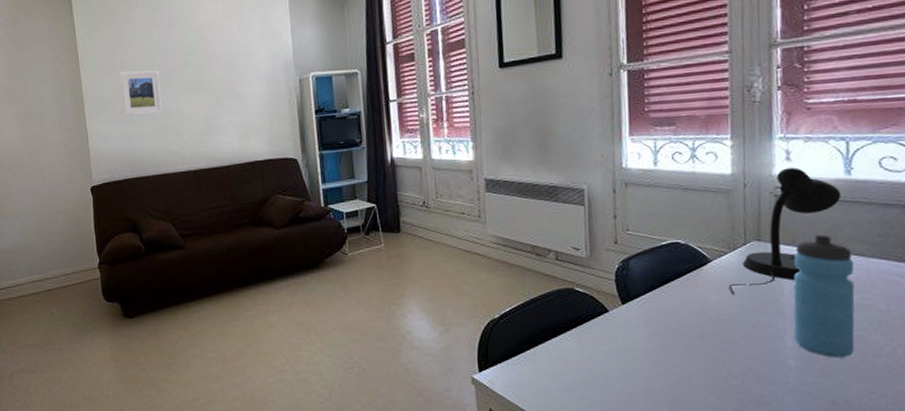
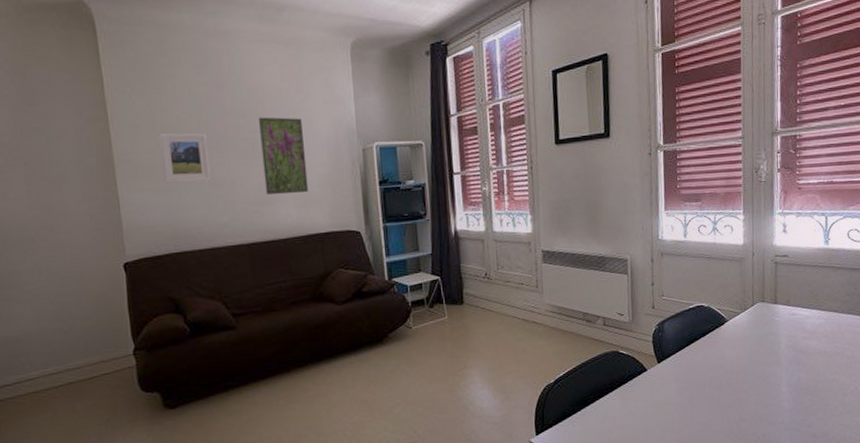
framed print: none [203,52,249,125] -> present [258,117,309,194]
desk lamp: present [729,167,842,296] -> none [741,238,822,350]
water bottle: present [793,234,855,358] -> none [787,295,830,398]

